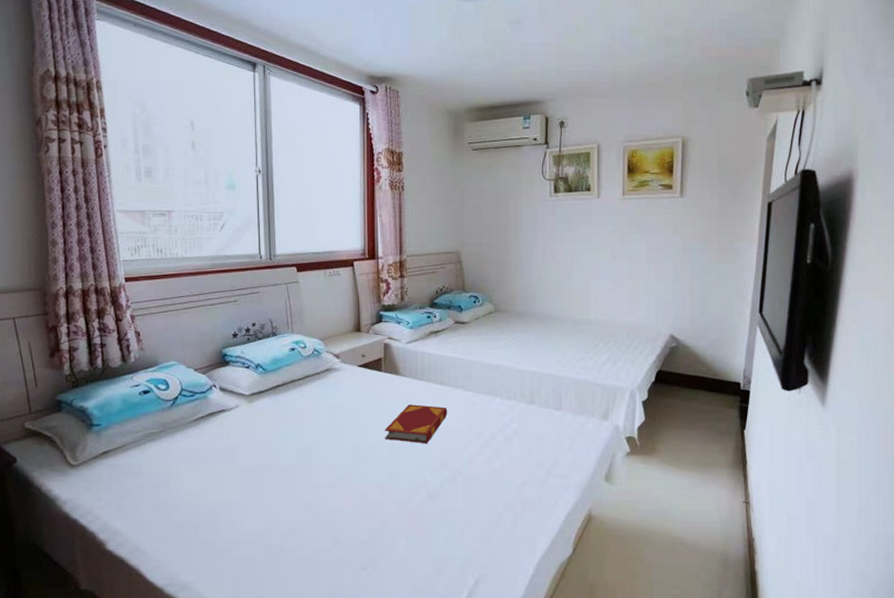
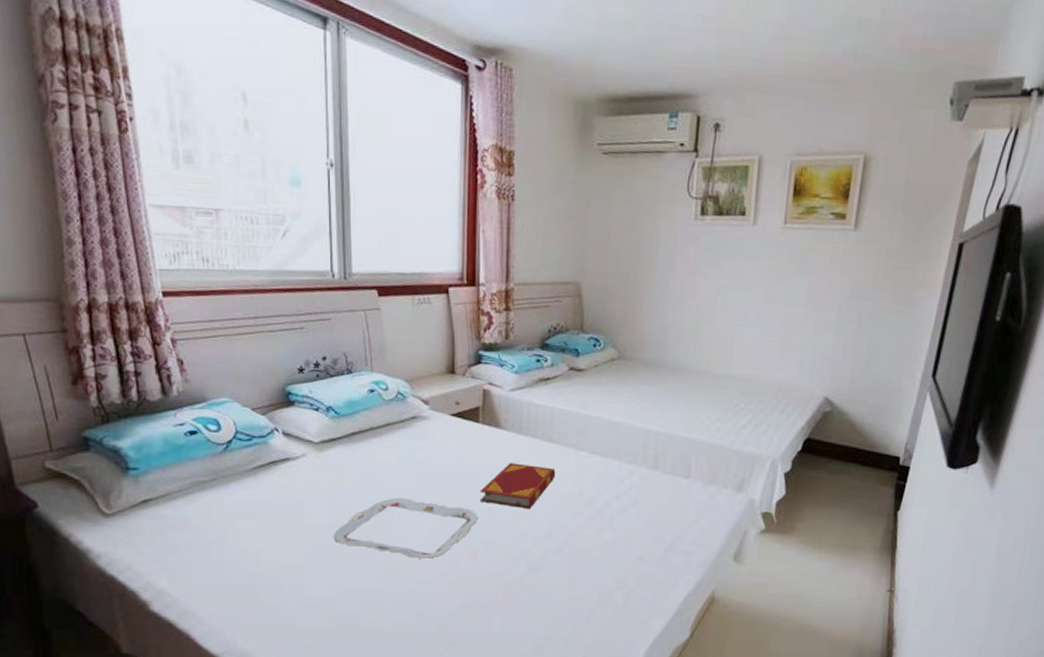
serving tray: none [261,439,384,492] -> present [333,497,479,559]

